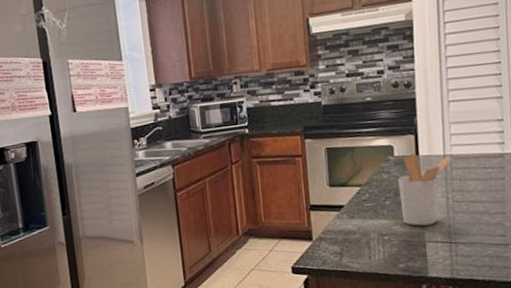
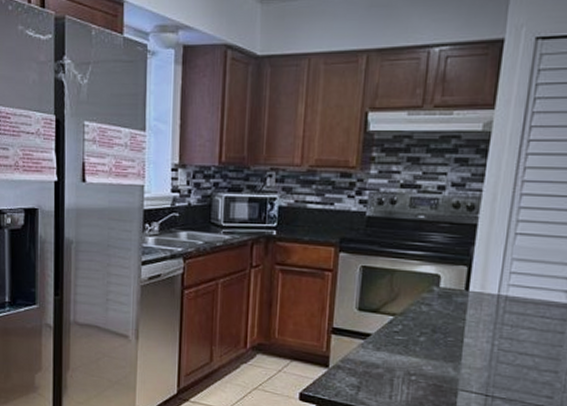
utensil holder: present [398,154,453,226] -> none [436,288,509,372]

